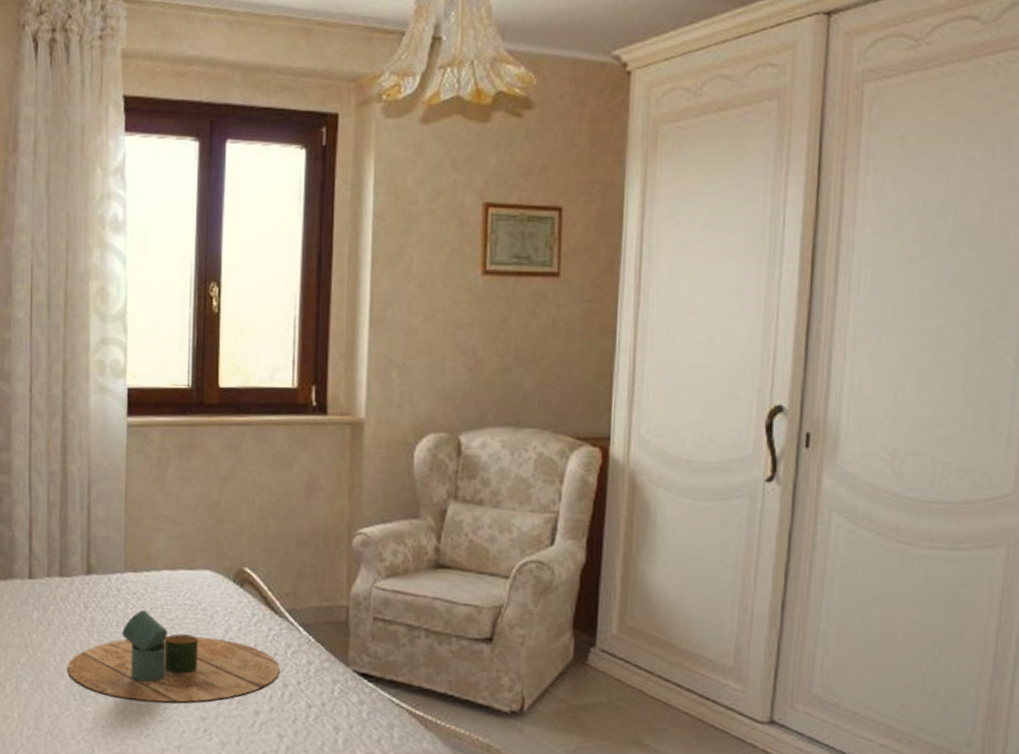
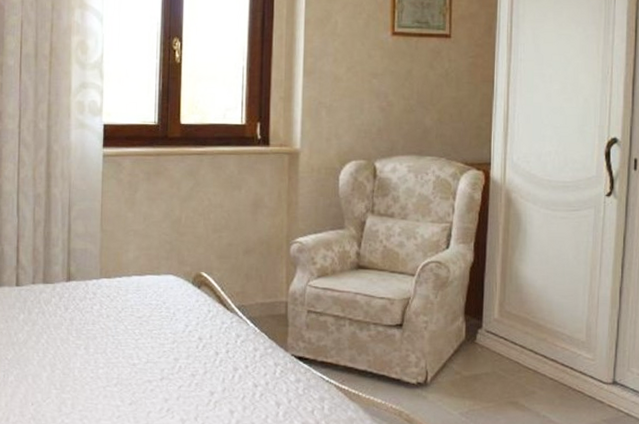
decorative tray: present [67,610,280,703] -> none [49,310,231,388]

